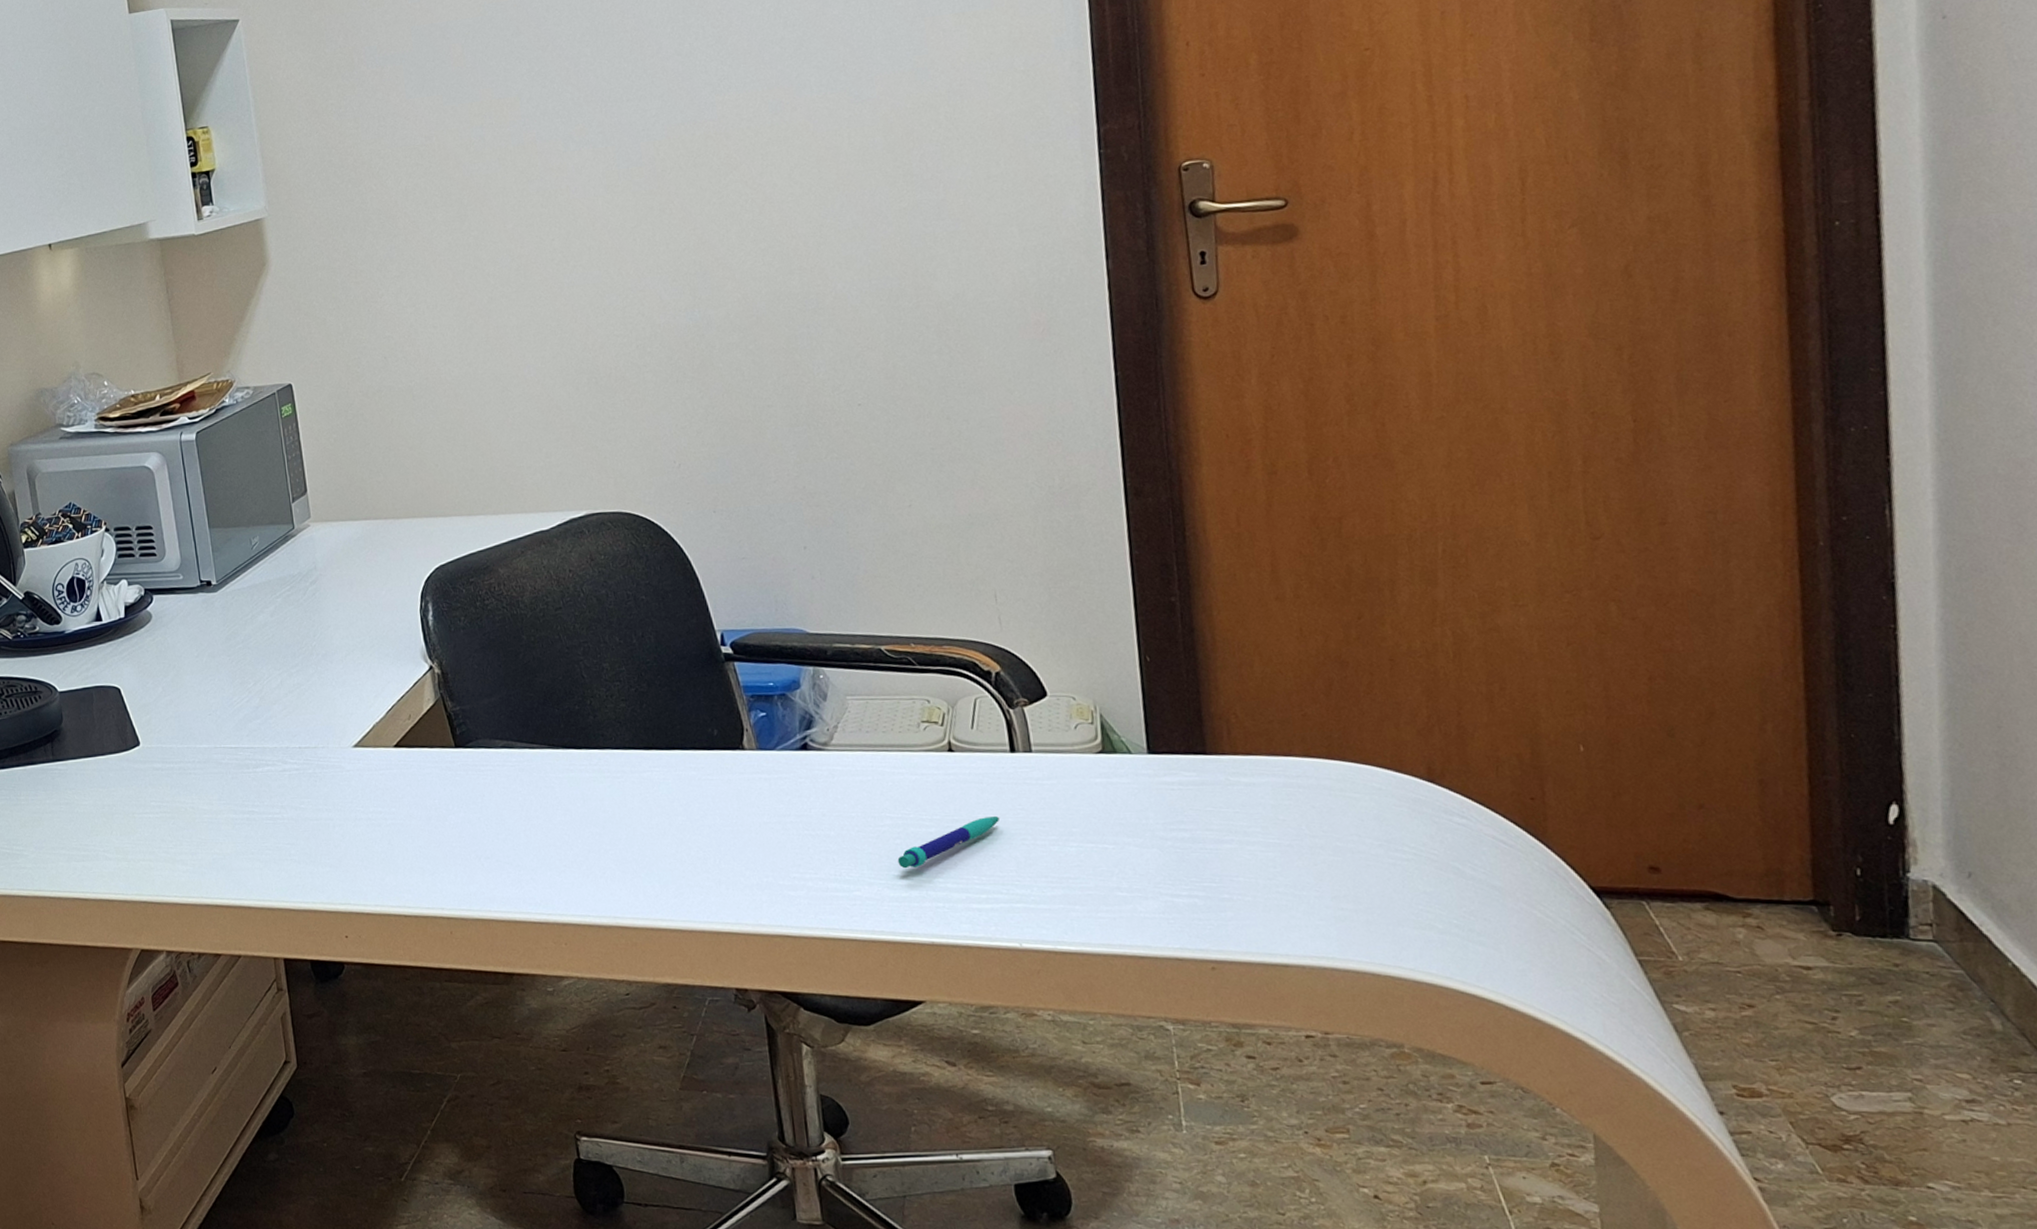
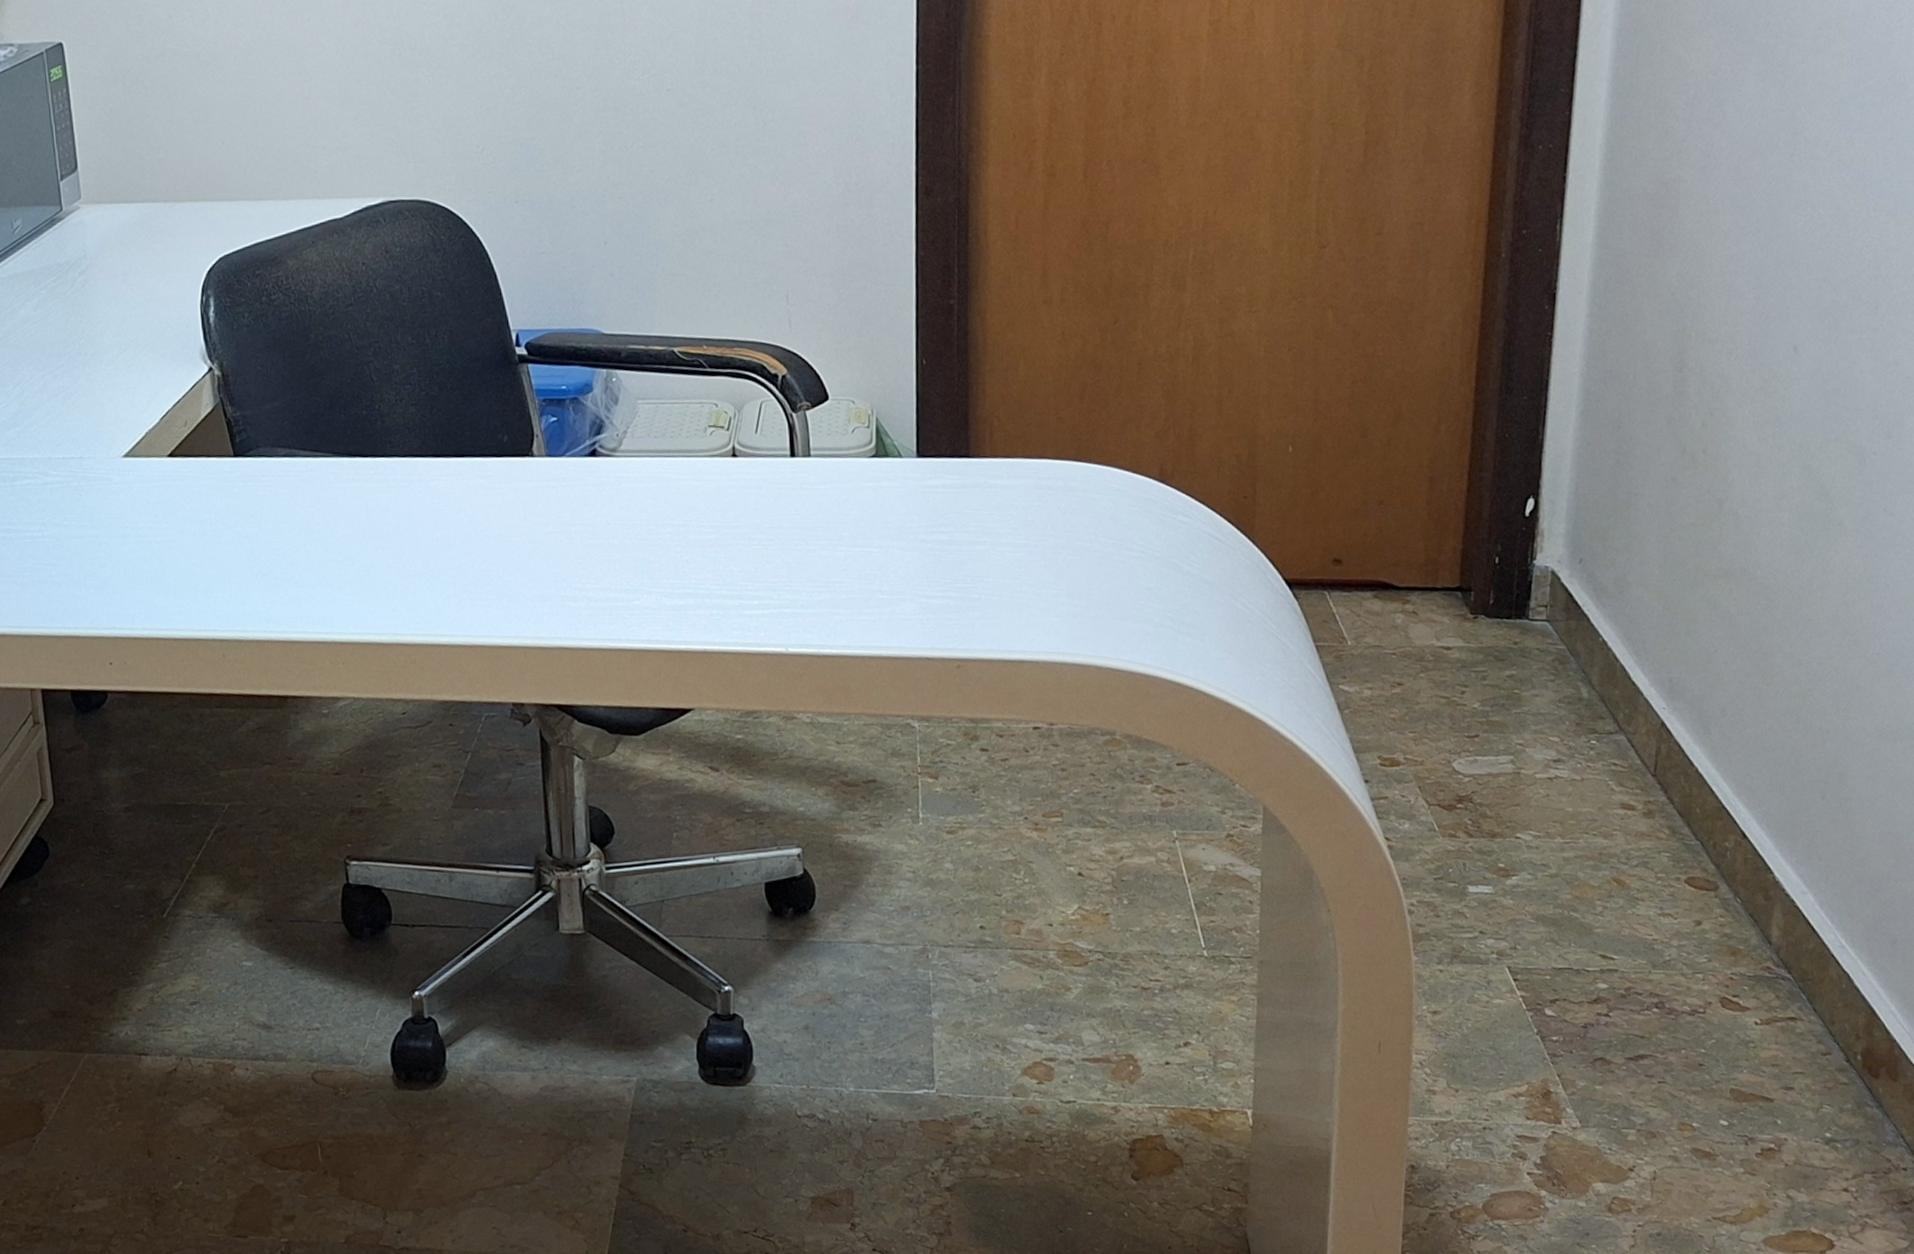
pen: present [897,815,1000,869] -> none [676,521,777,577]

